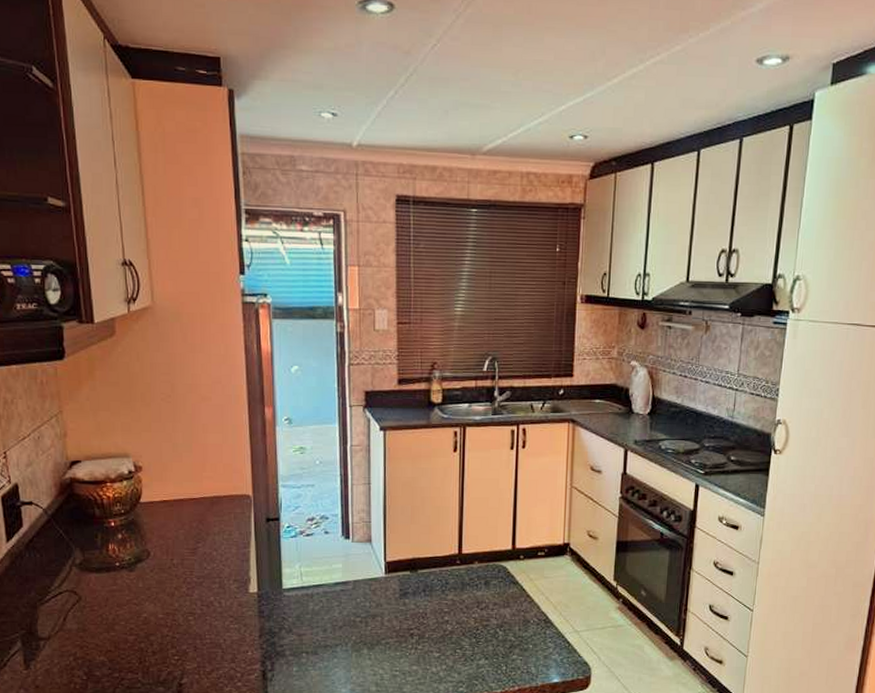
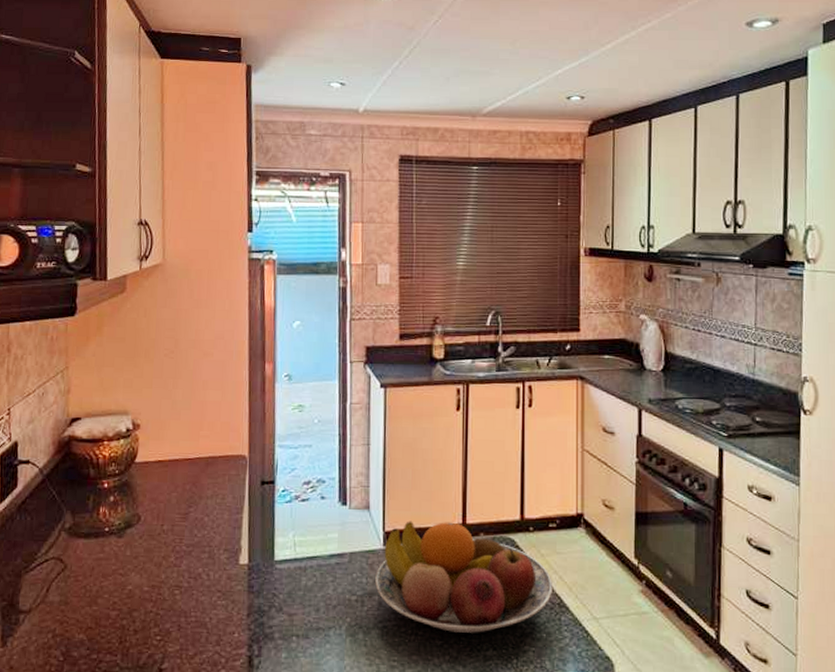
fruit bowl: none [378,552,540,646] -> present [375,521,552,633]

